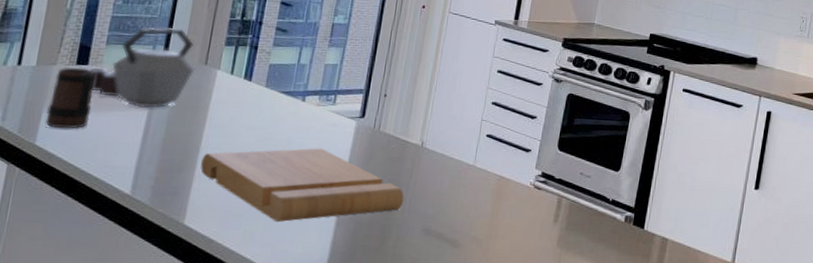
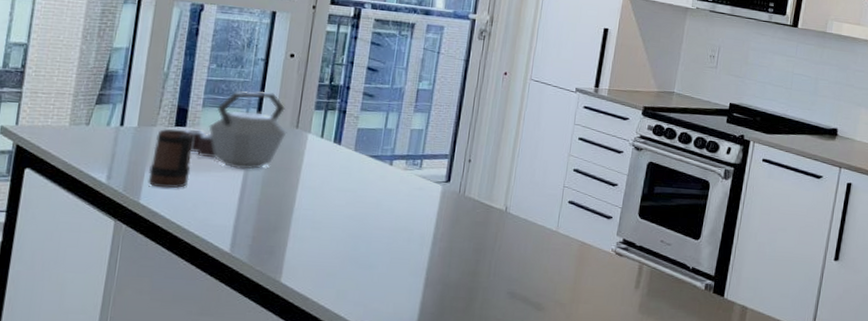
cutting board: present [200,148,404,223] -> none [295,211,490,283]

